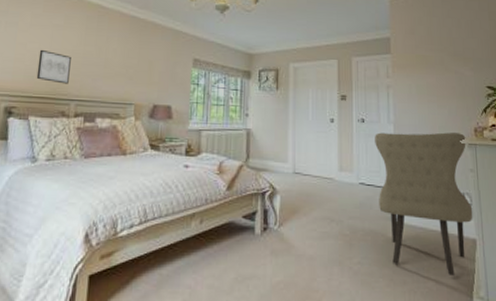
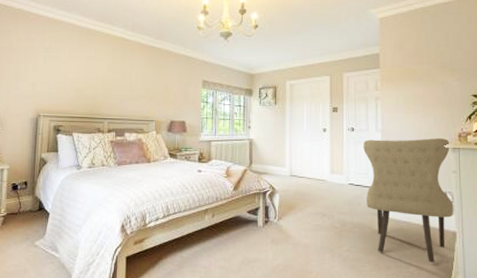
wall art: present [36,49,71,84] -> none [76,78,103,106]

